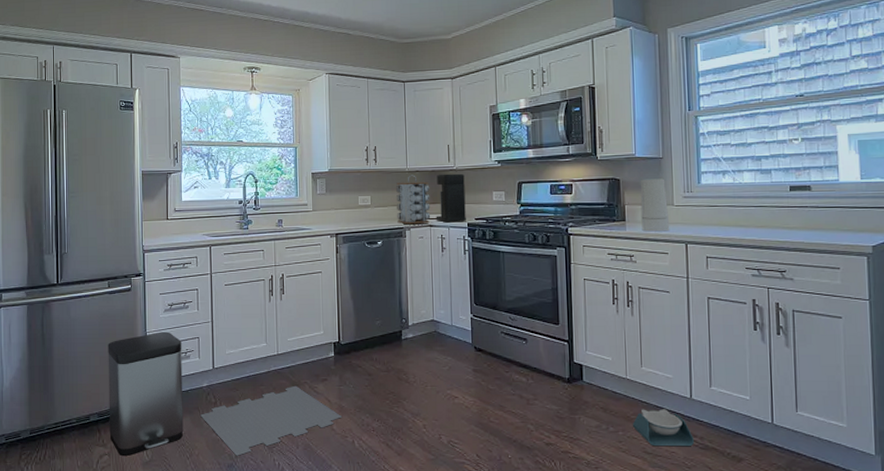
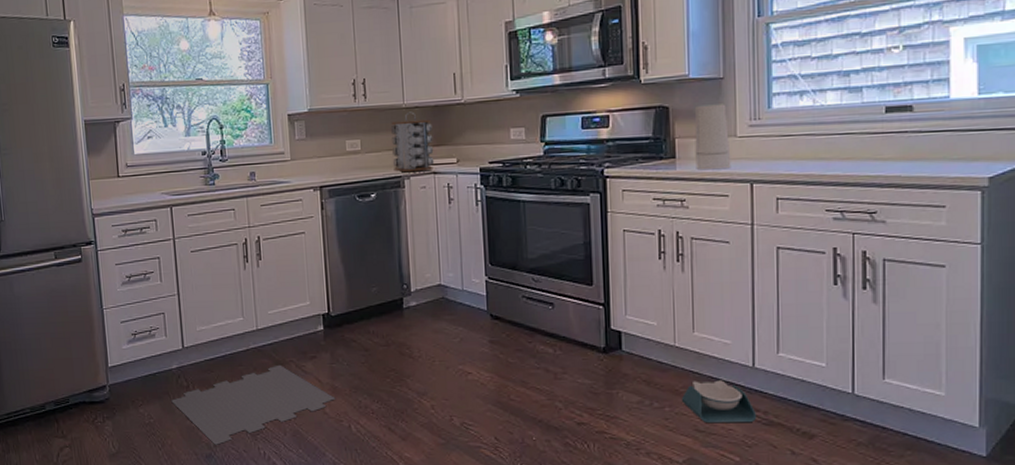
pedal bin: present [108,332,184,456] -> none [59,307,153,447]
coffee maker: present [436,173,466,223] -> none [440,107,478,169]

